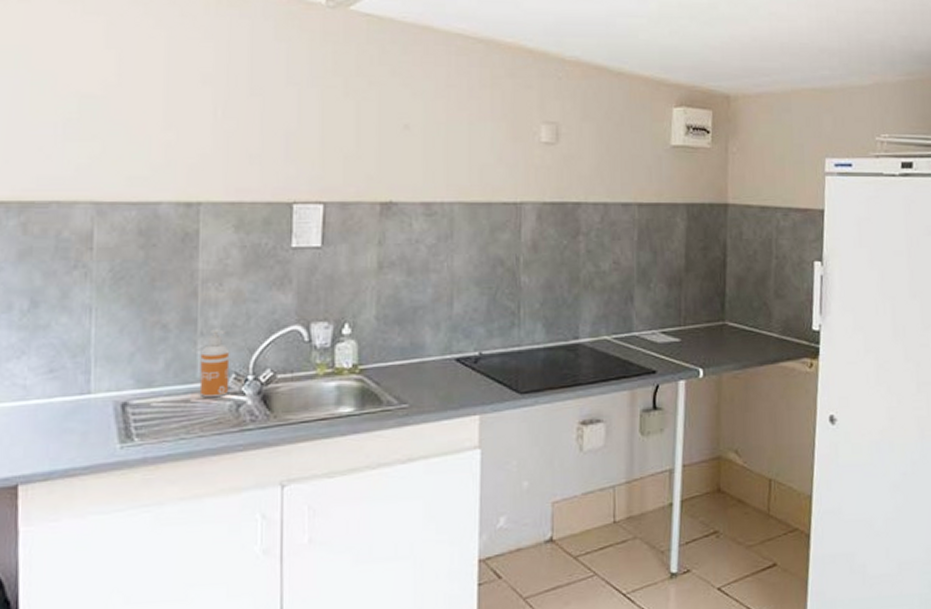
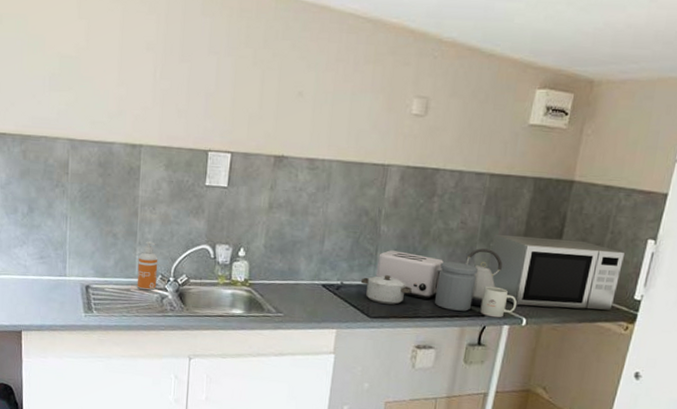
cooking pot: none [505,337,567,374] -> present [361,275,412,305]
toaster: none [521,305,600,361] -> present [375,250,443,300]
jar: none [595,310,640,372] -> present [434,261,478,312]
kettle: none [625,289,667,362] -> present [466,247,503,307]
mug: none [649,334,691,373] -> present [480,286,517,318]
microwave: none [651,270,794,354] -> present [488,233,625,311]

